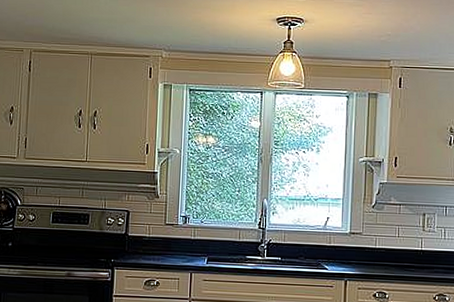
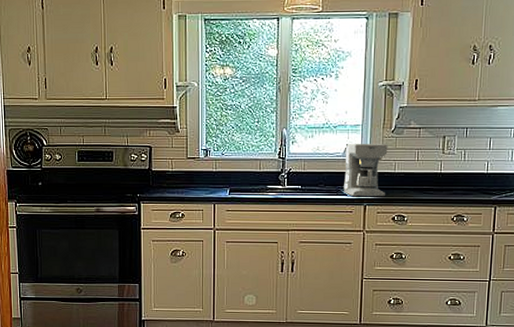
coffee maker: none [324,216,369,272] -> present [344,143,388,197]

